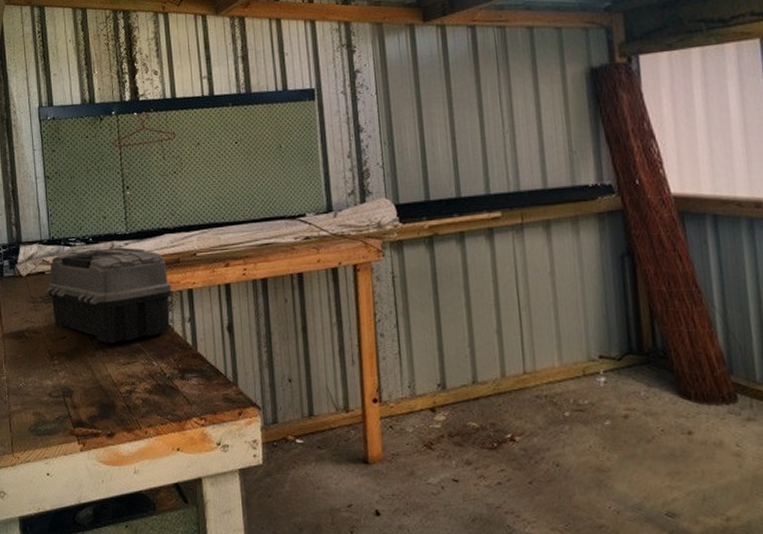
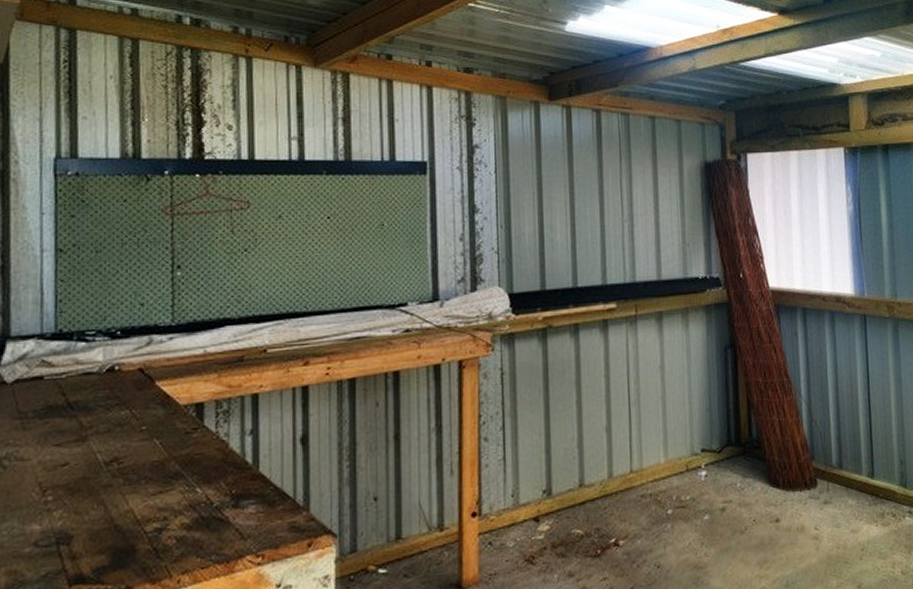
toolbox: present [46,247,172,343] -> none [43,342,231,468]

